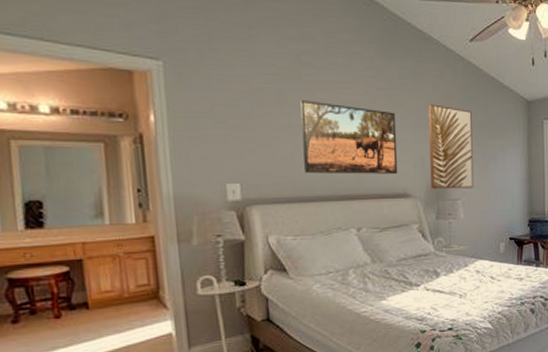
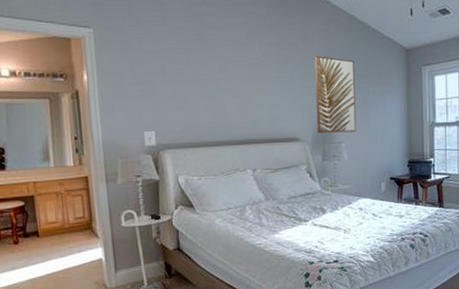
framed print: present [300,100,398,174] -> none [204,57,288,121]

